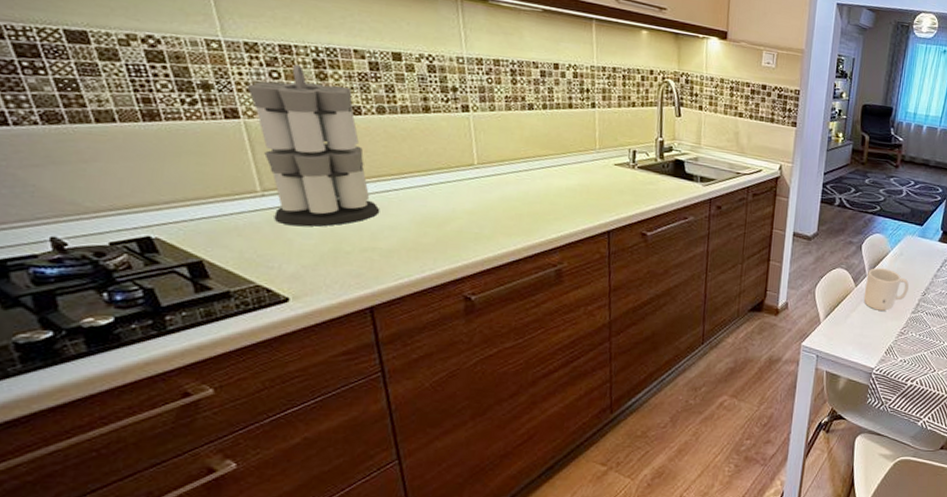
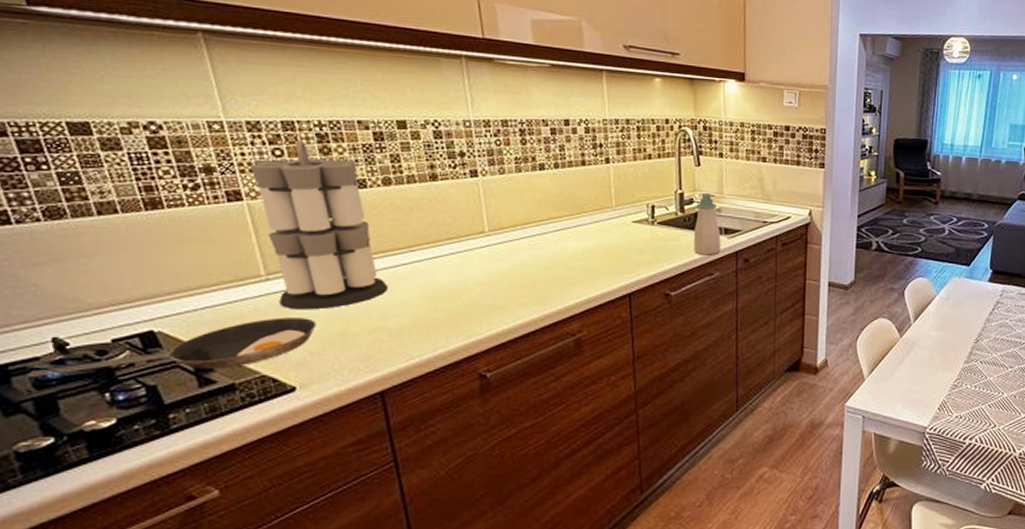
frying pan: none [24,232,310,278] -> present [26,317,317,378]
soap bottle: none [670,141,697,201] -> present [693,192,721,256]
mug: present [863,268,909,311] -> none [910,315,959,362]

